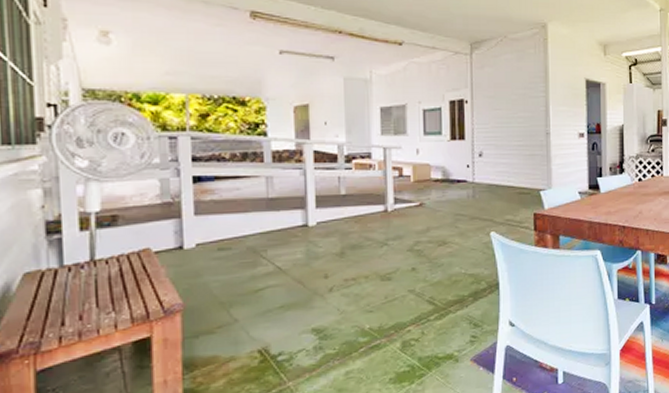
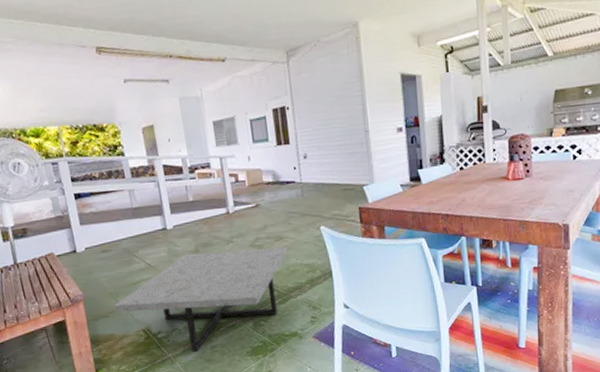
coffee table: none [224,253,451,379] -> present [114,247,288,352]

